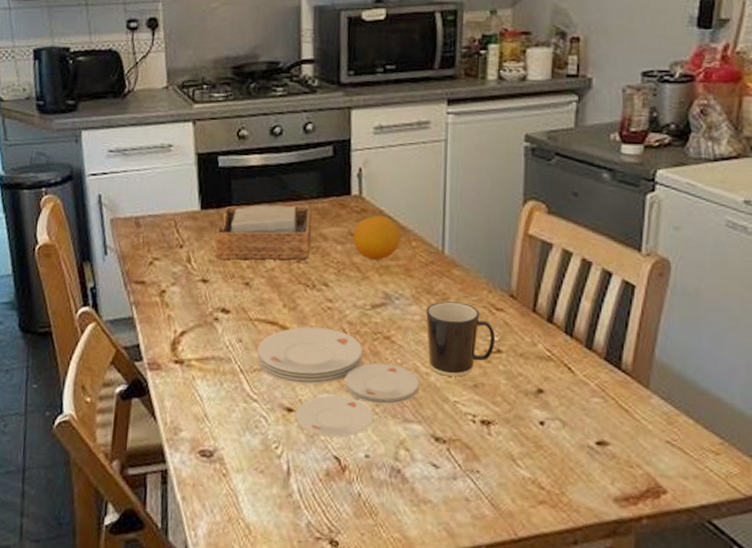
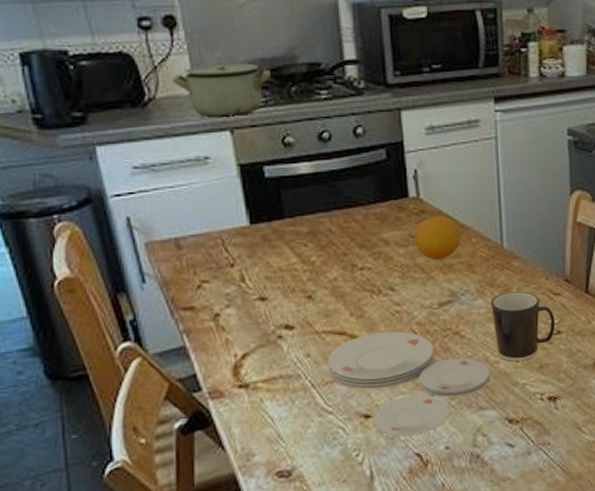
cooking pot: none [149,60,234,109] -> present [172,62,271,117]
napkin holder: present [215,205,312,260] -> none [270,212,372,274]

